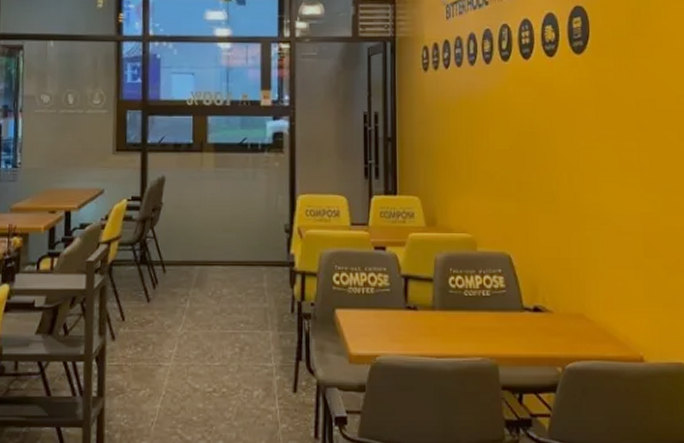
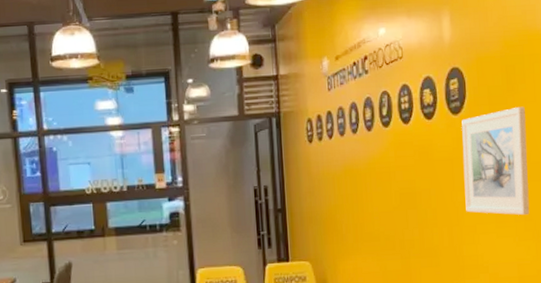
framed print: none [584,51,656,166] -> present [462,106,530,216]

